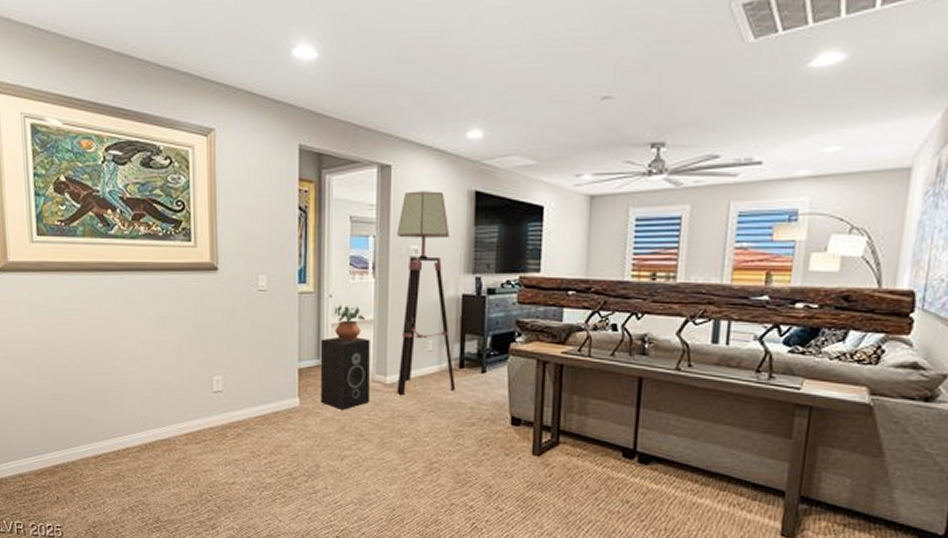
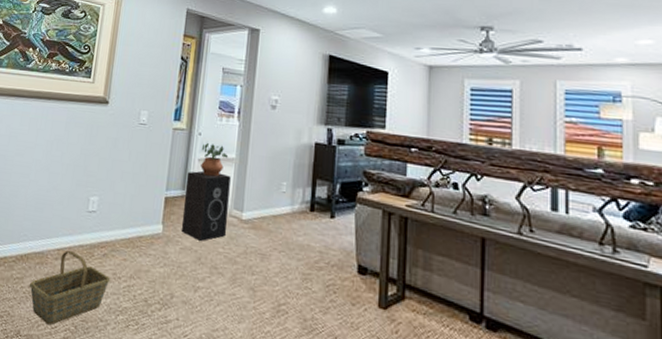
basket: none [160,433,249,509] -> present [29,250,111,325]
floor lamp: present [397,191,456,395] -> none [251,51,306,233]

